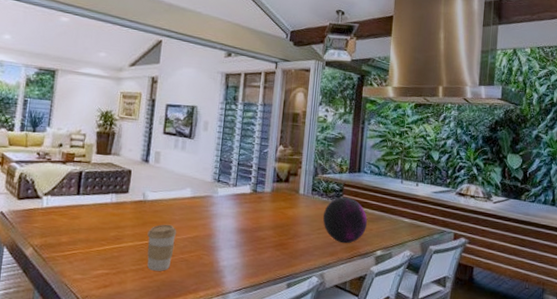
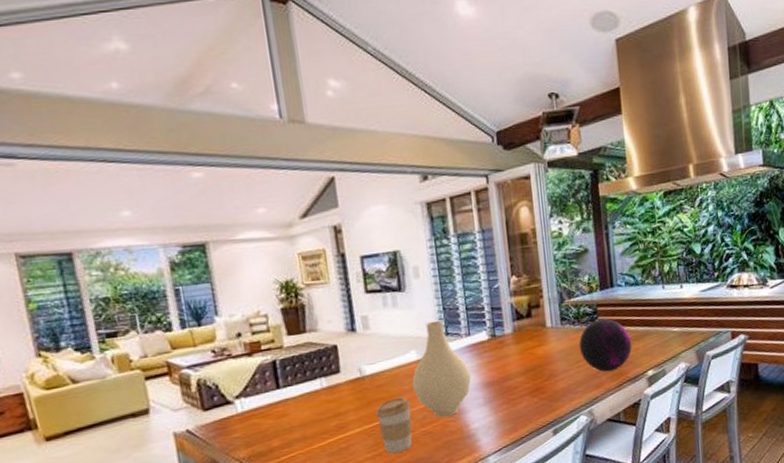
vase: none [181,168,230,251] -> present [411,320,471,418]

